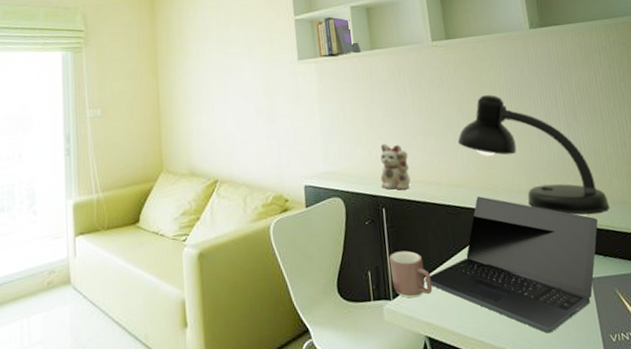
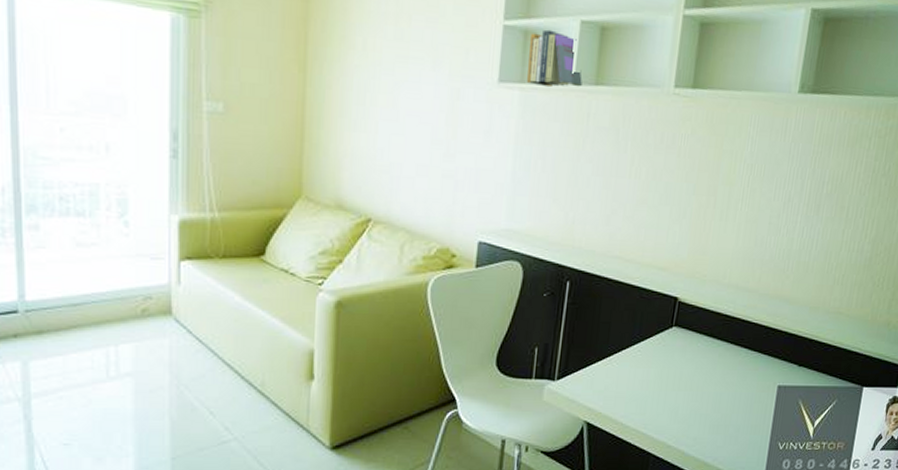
decorative figurine: present [380,143,411,190] -> none [571,205,612,264]
mug: present [389,250,433,298] -> none [559,331,606,381]
laptop: present [425,196,599,333] -> none [598,284,805,434]
desk lamp: present [457,95,610,215] -> none [673,167,823,320]

